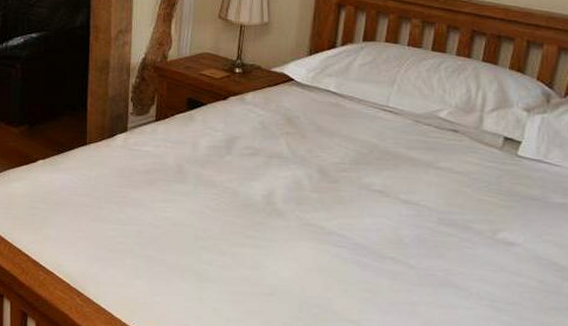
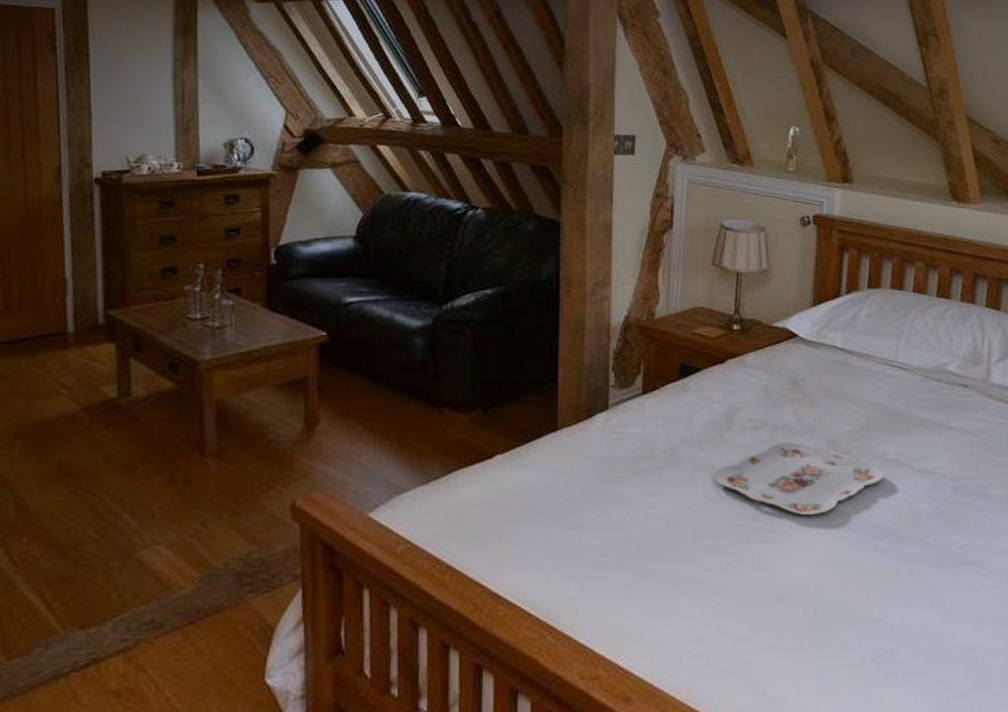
serving tray: none [214,168,369,230] -> present [714,442,884,516]

